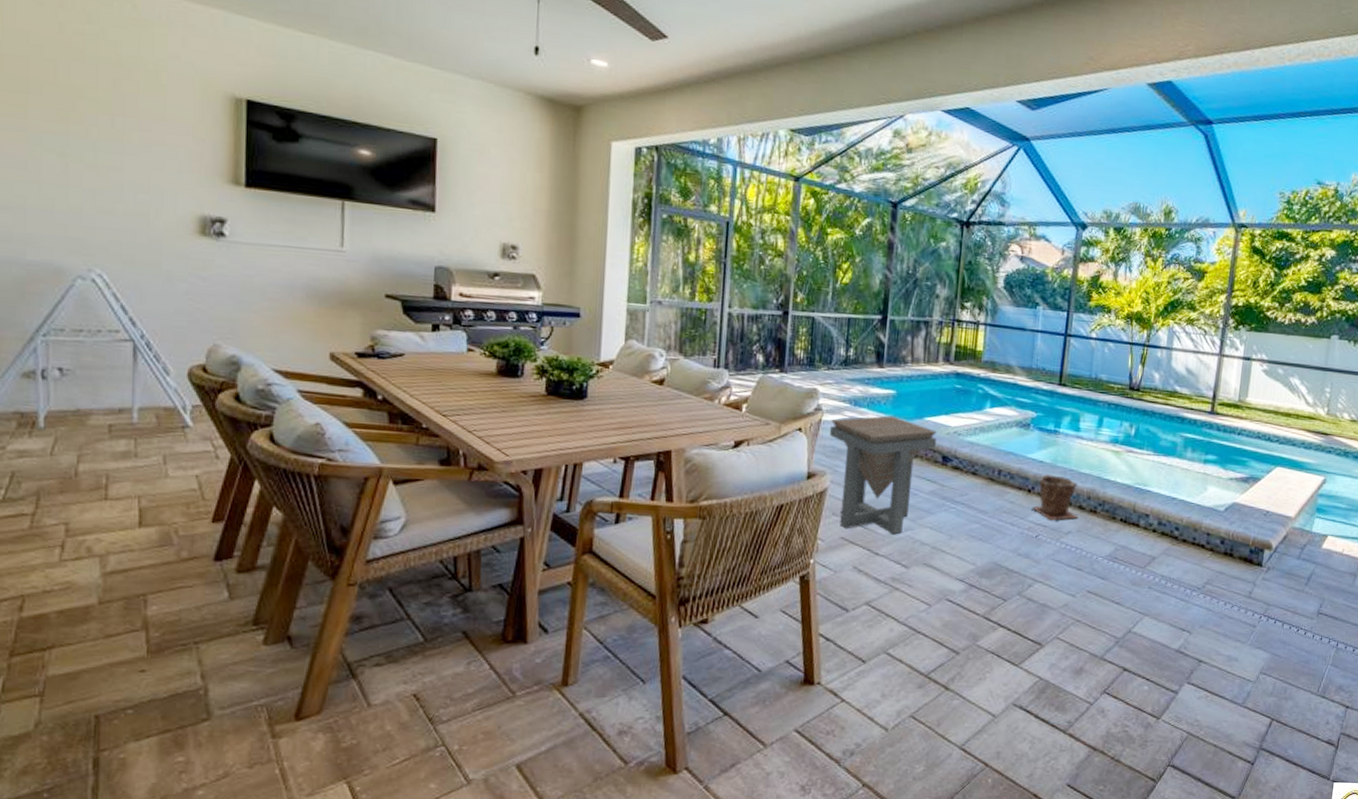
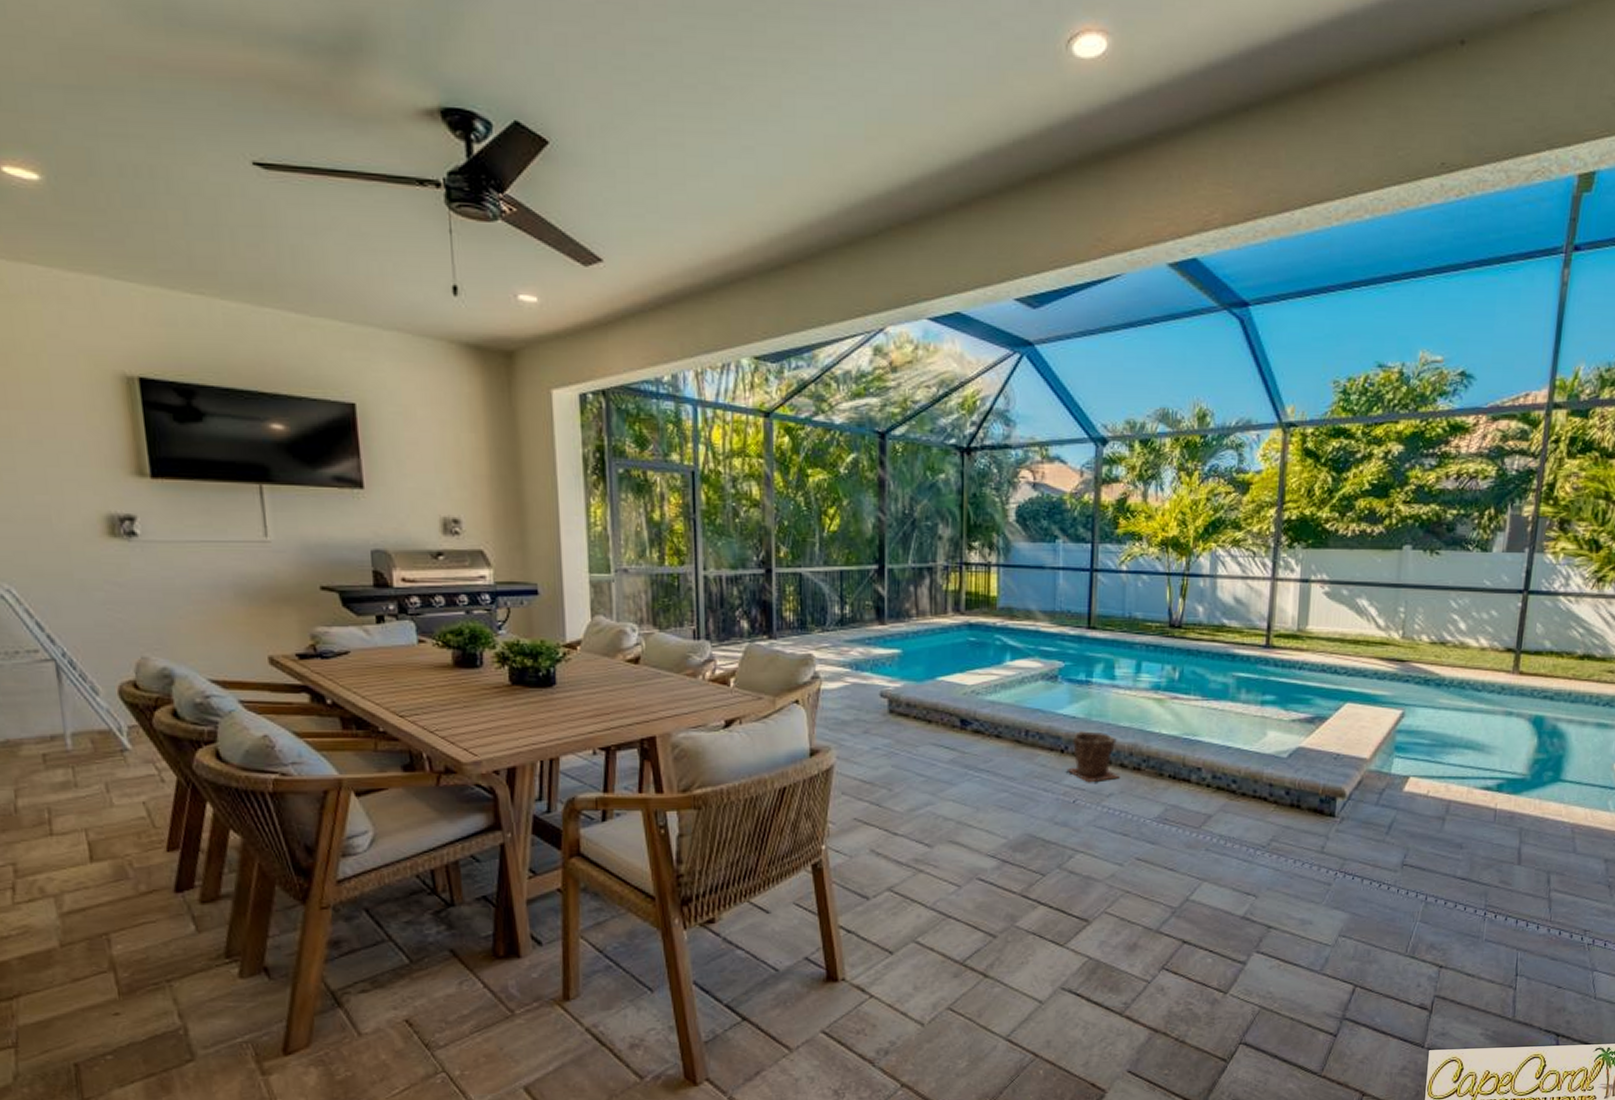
side table: present [829,415,938,535] -> none [830,678,953,811]

